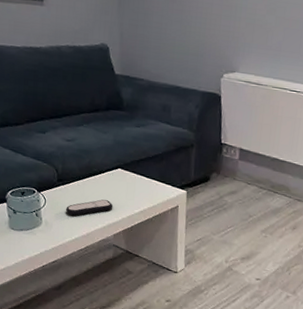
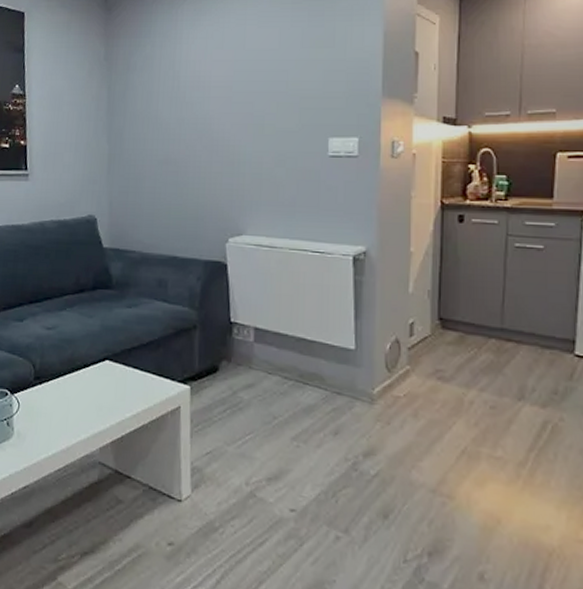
remote control: present [66,199,113,216] -> none [42,401,100,424]

